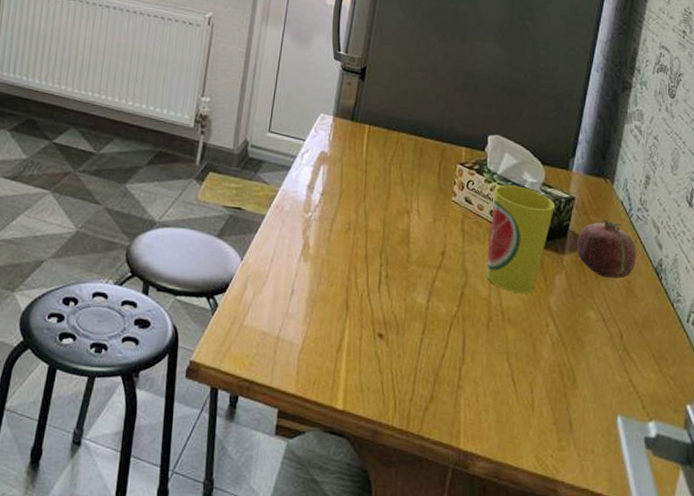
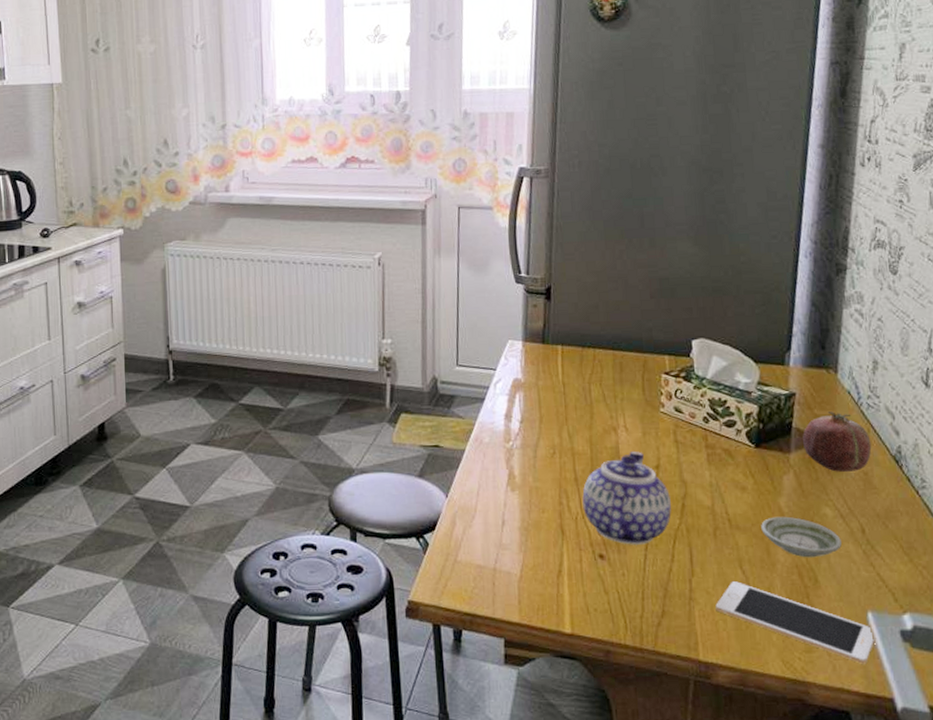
teapot: none [369,235,451,328] -> present [582,451,671,545]
cell phone: none [480,374,623,467] -> present [715,581,877,664]
cup: present [486,184,556,293] -> none [705,388,775,498]
saucer: none [530,314,601,358] -> present [761,516,842,558]

